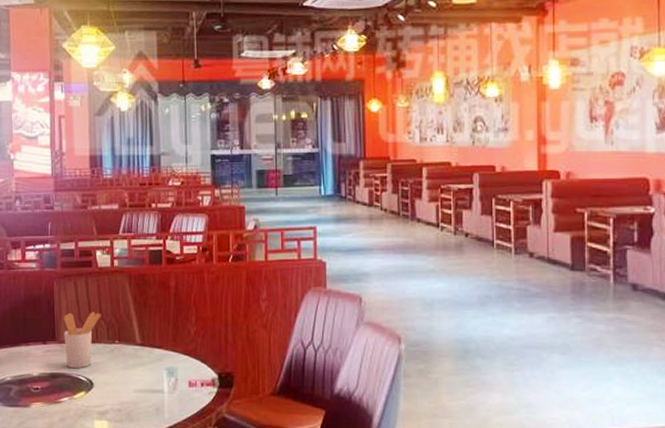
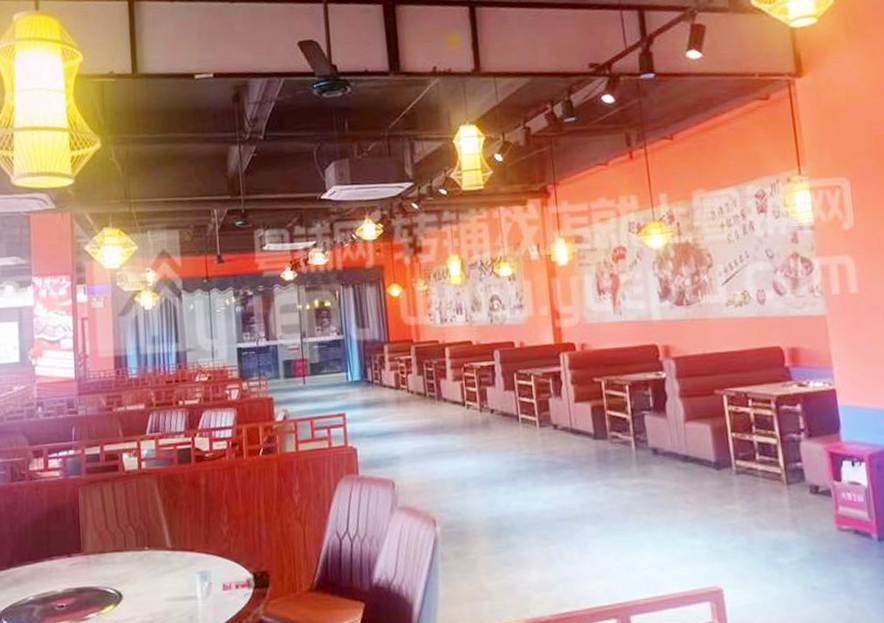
utensil holder: present [63,312,101,369] -> none [89,518,129,581]

